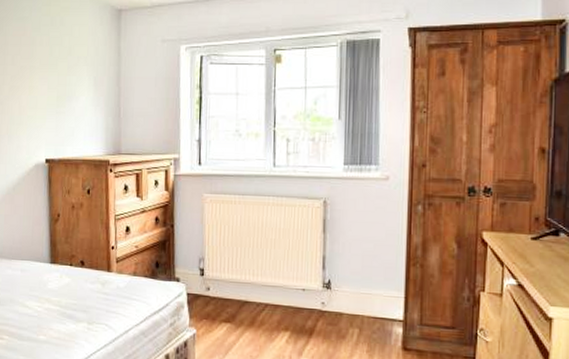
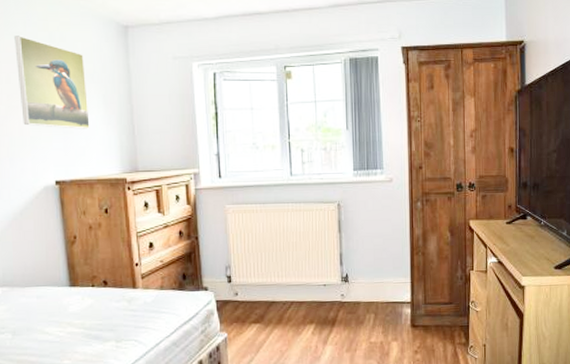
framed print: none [21,20,81,110] -> present [14,36,90,129]

